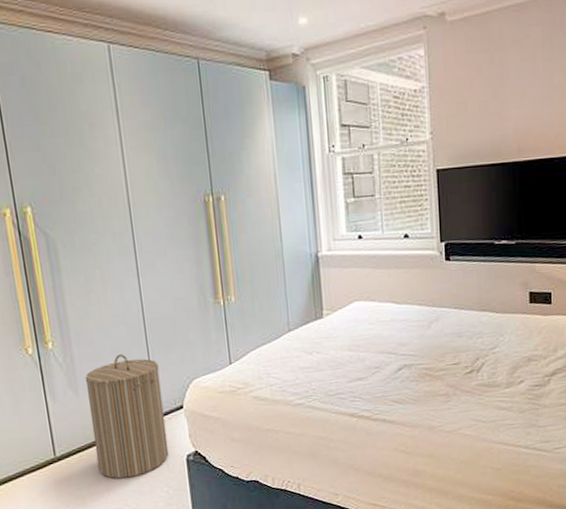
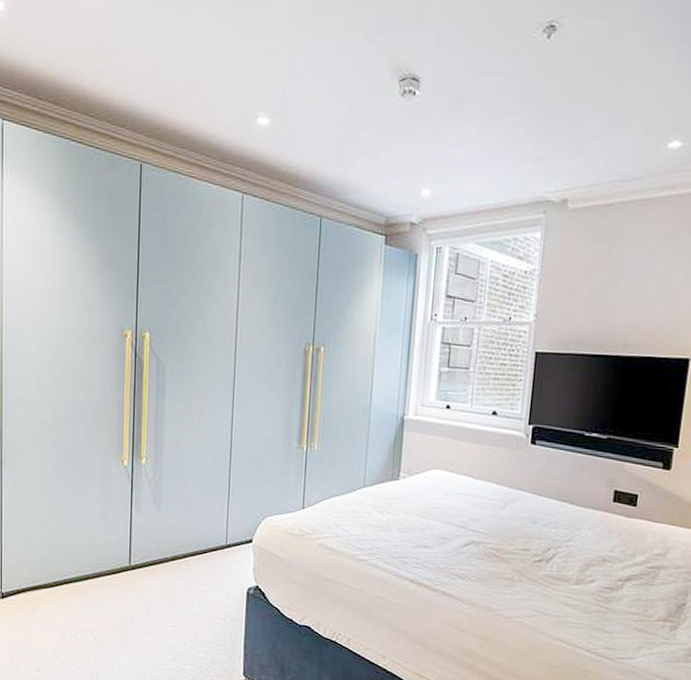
laundry hamper: present [85,354,169,479] -> none [165,480,236,599]

